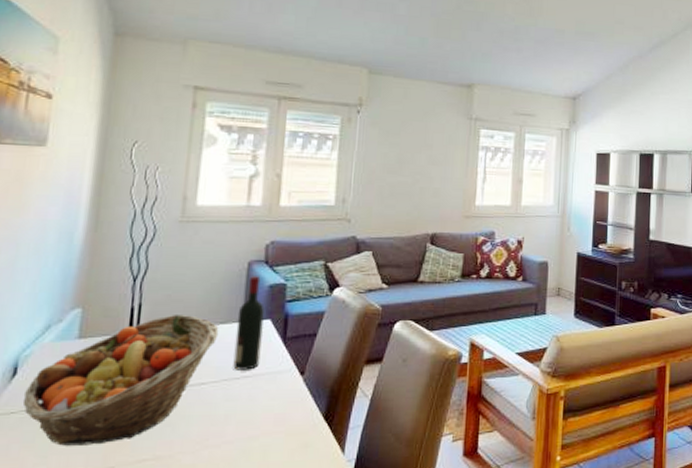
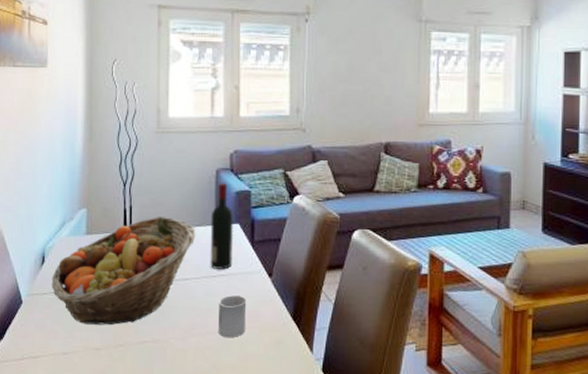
cup: none [237,398,273,447] -> present [219,295,247,338]

